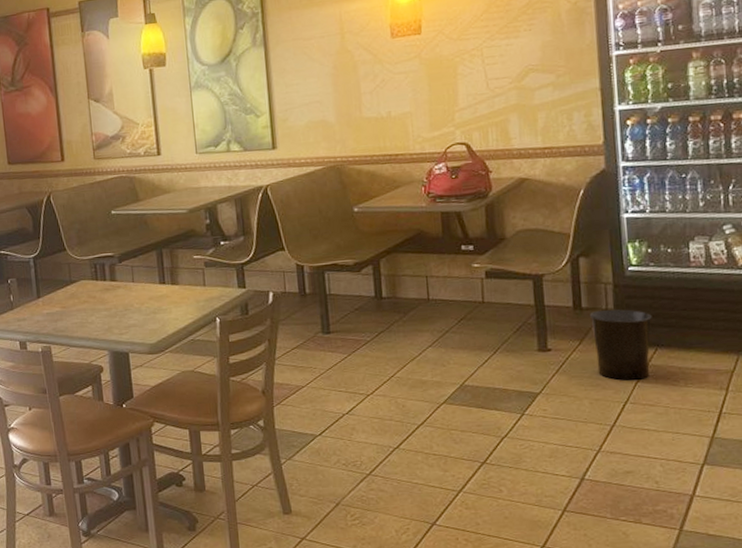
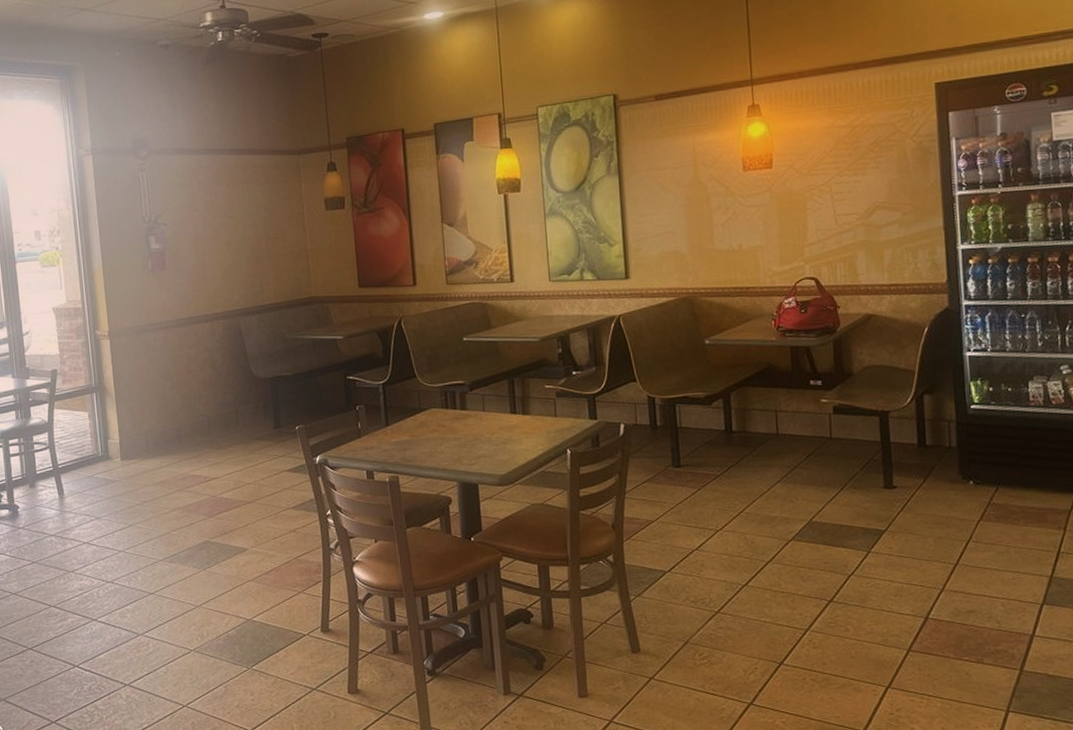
waste bin: present [589,309,652,381] -> none [933,447,993,519]

